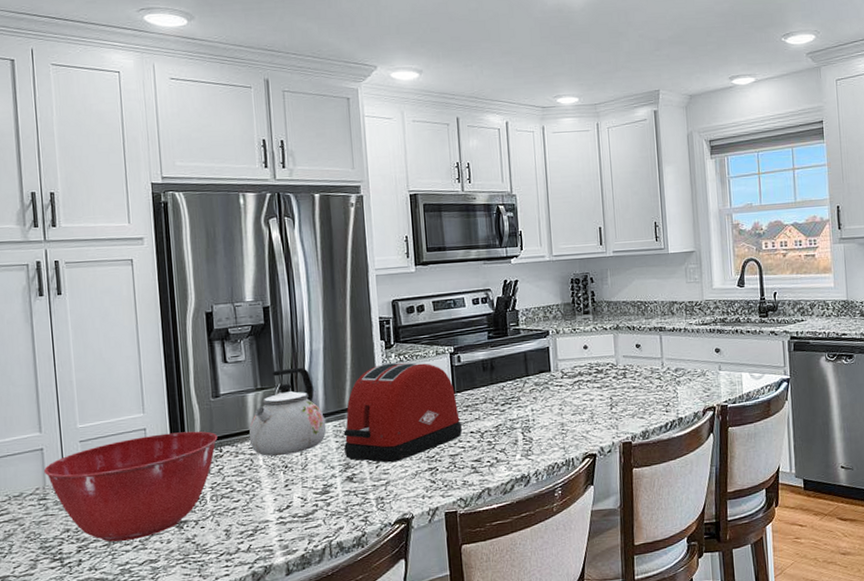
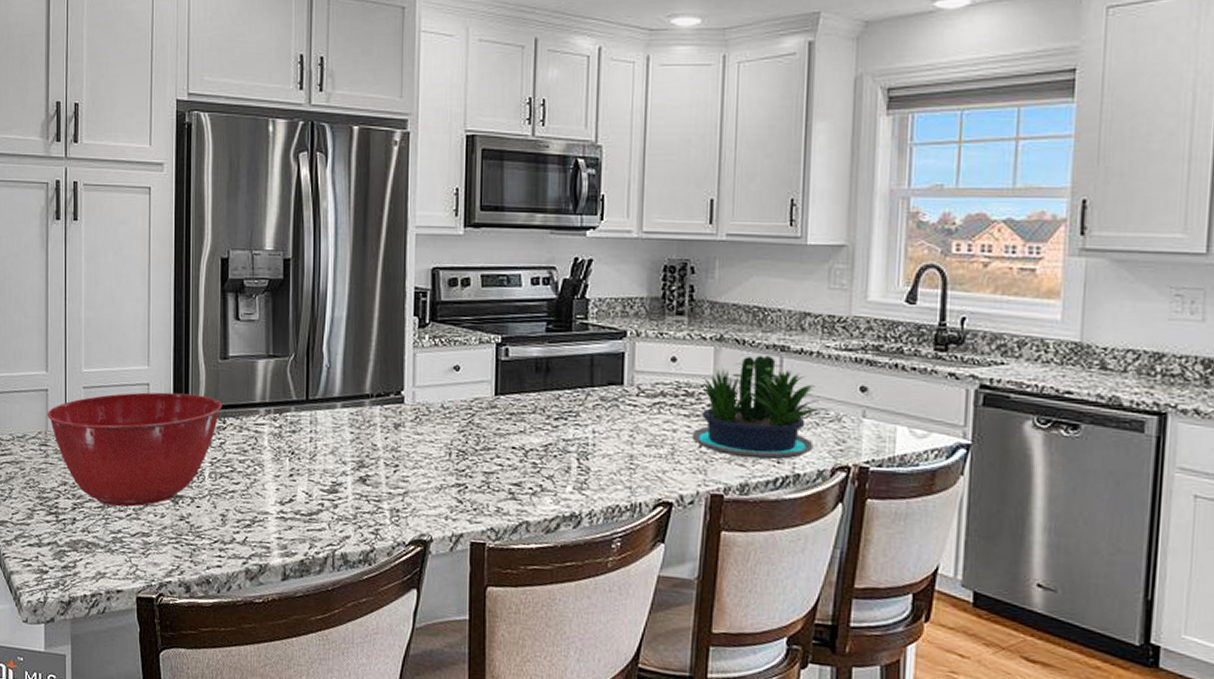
kettle: present [249,367,327,456] -> none [255,336,342,439]
toaster: present [343,362,462,463] -> none [360,345,502,469]
potted plant: none [604,336,699,413] -> present [692,356,833,460]

